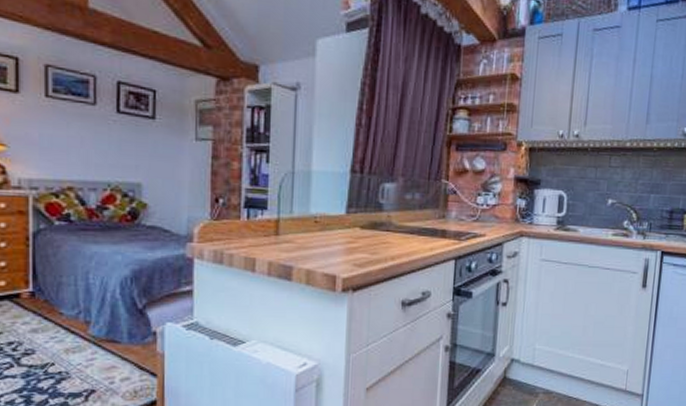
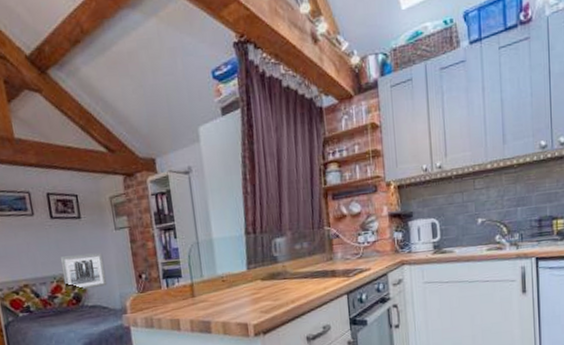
wall art: none [120,161,175,206] -> present [60,252,107,290]

